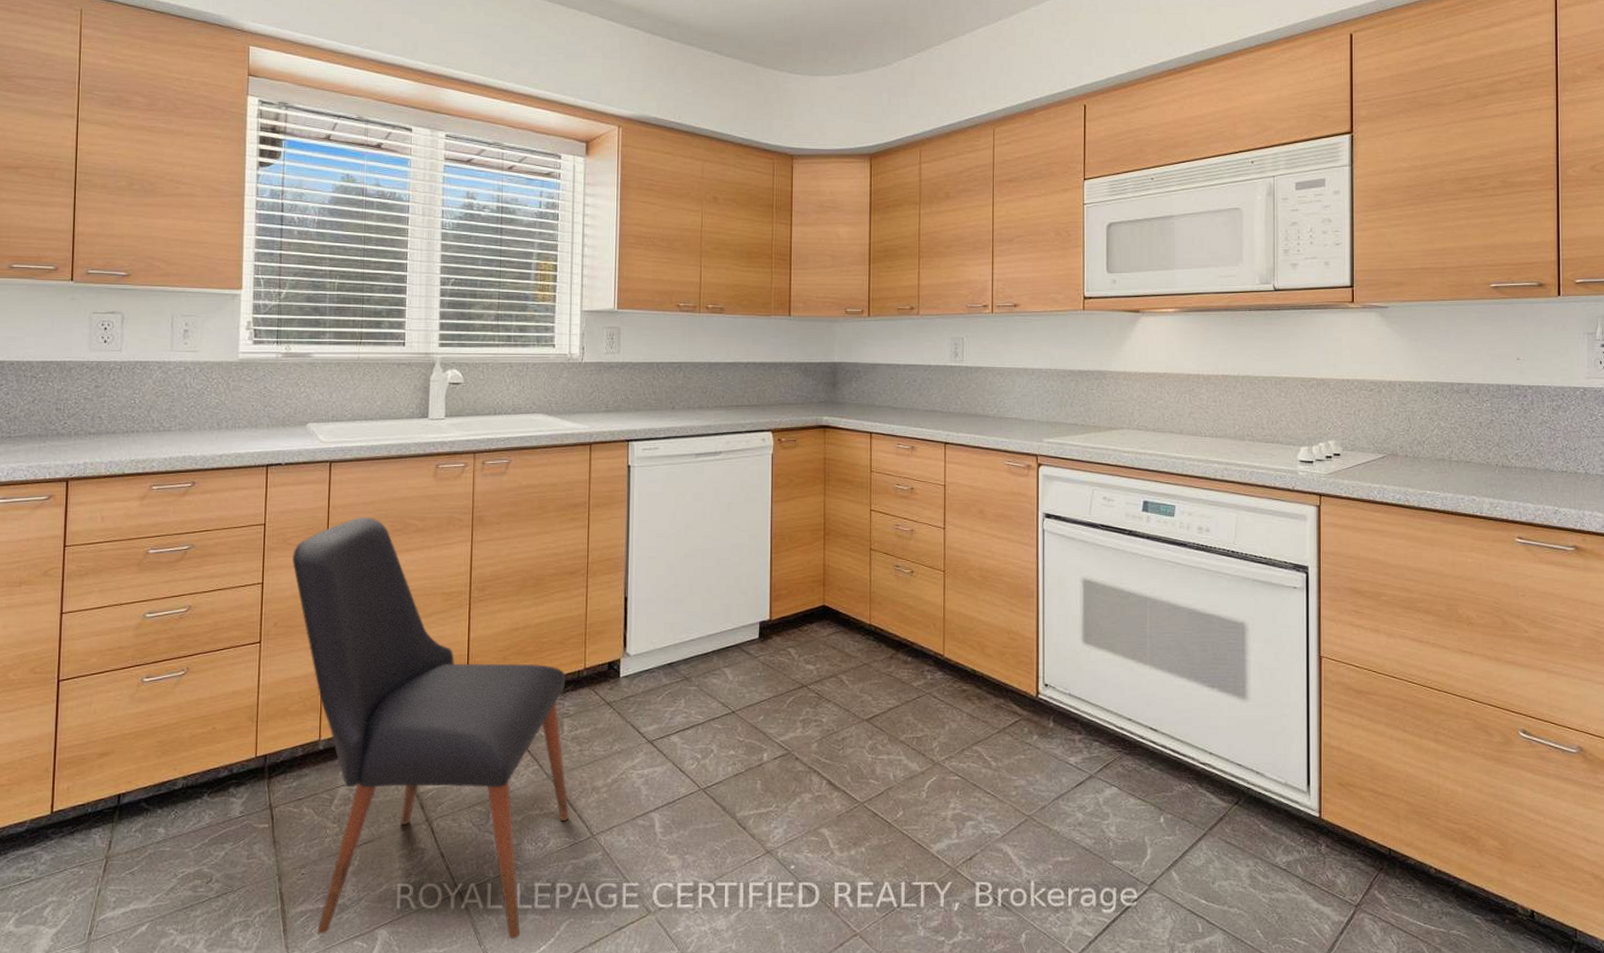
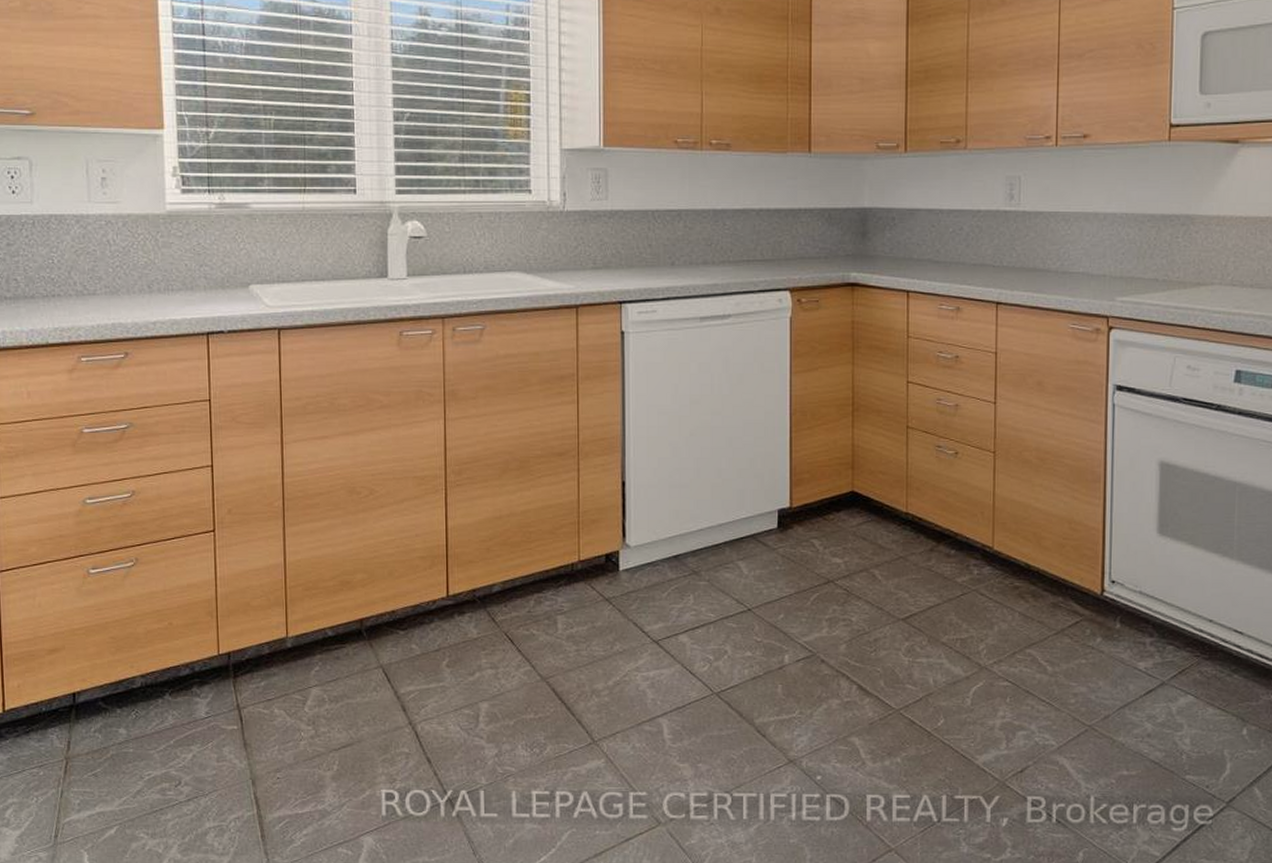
chair: present [292,517,570,939] -> none [243,392,568,849]

